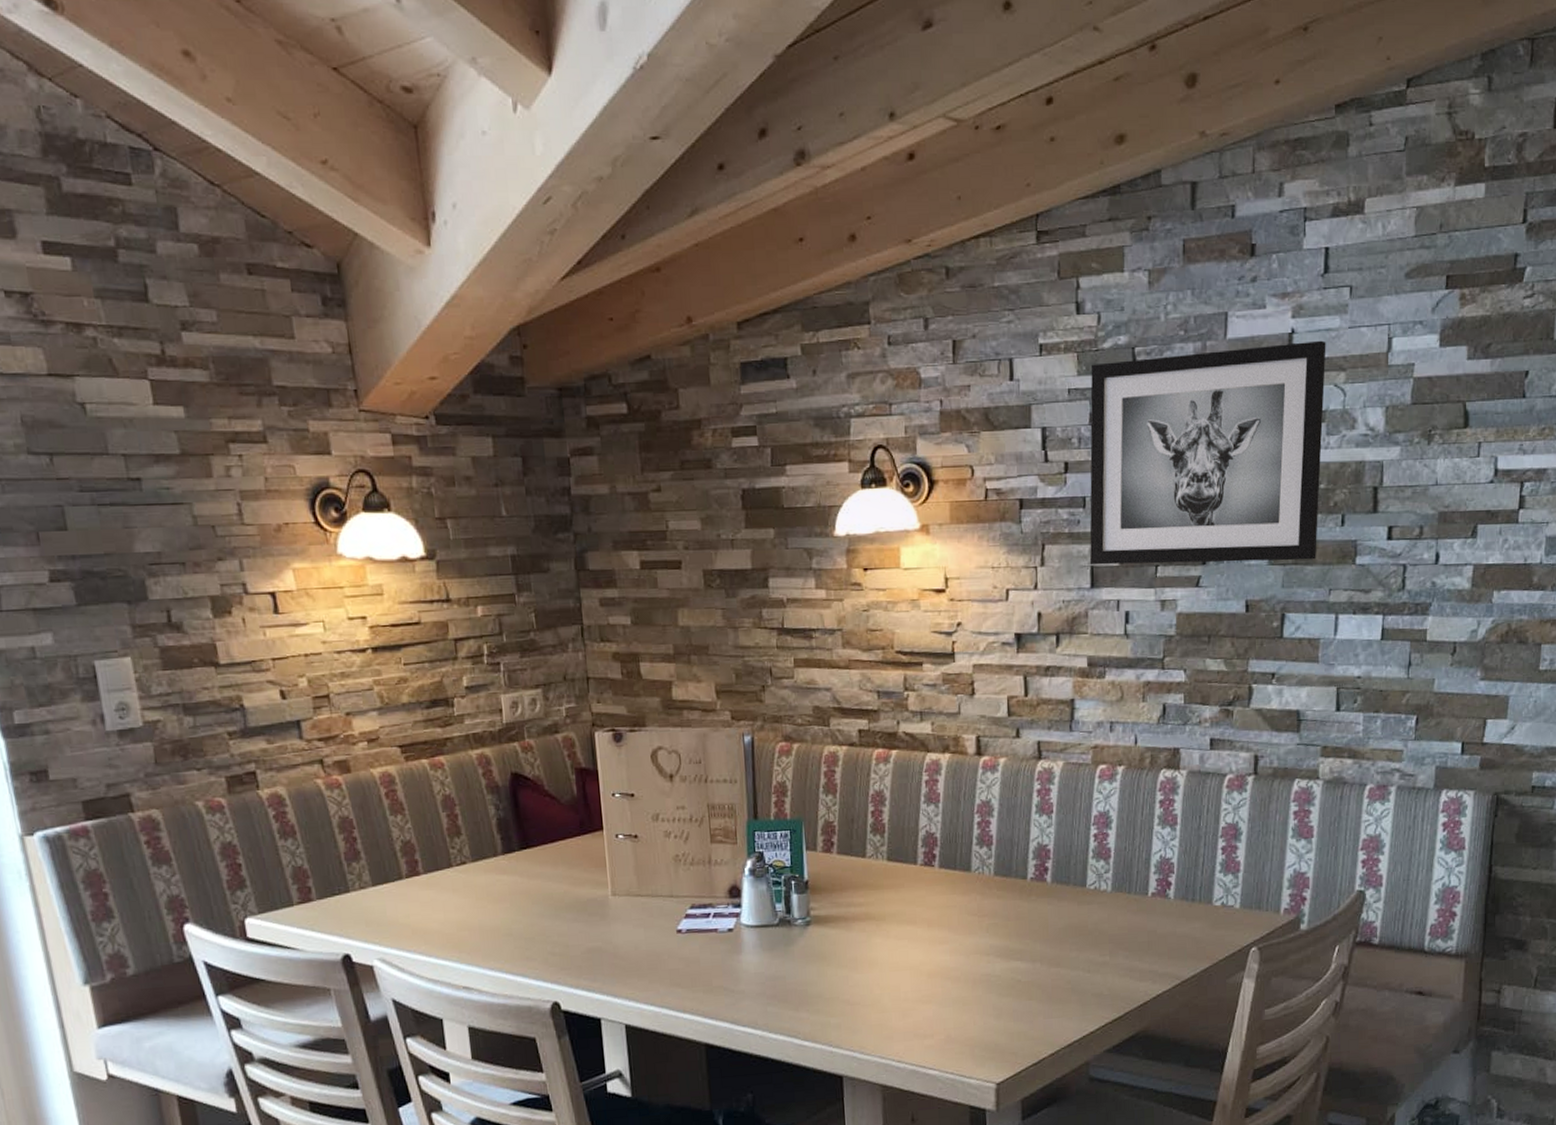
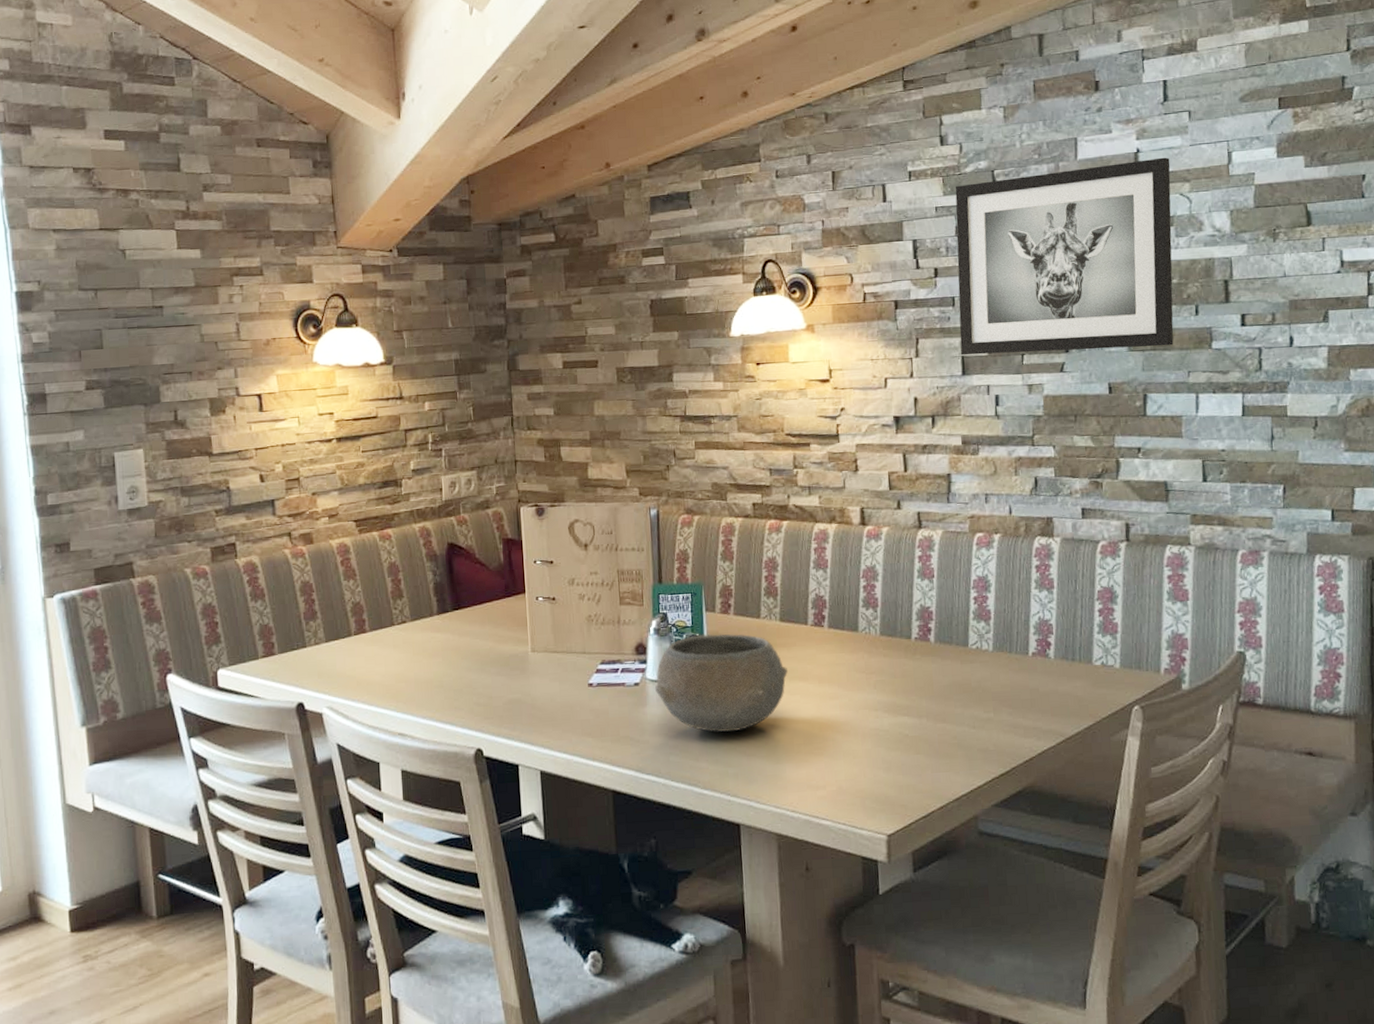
bowl: none [750,874,895,981] -> present [654,634,788,732]

